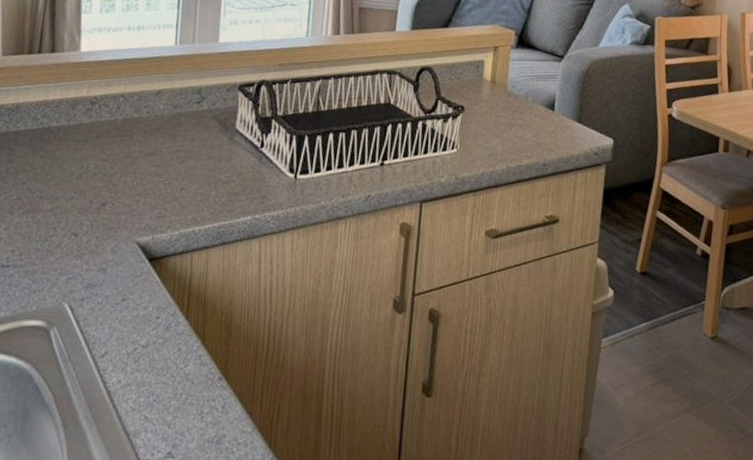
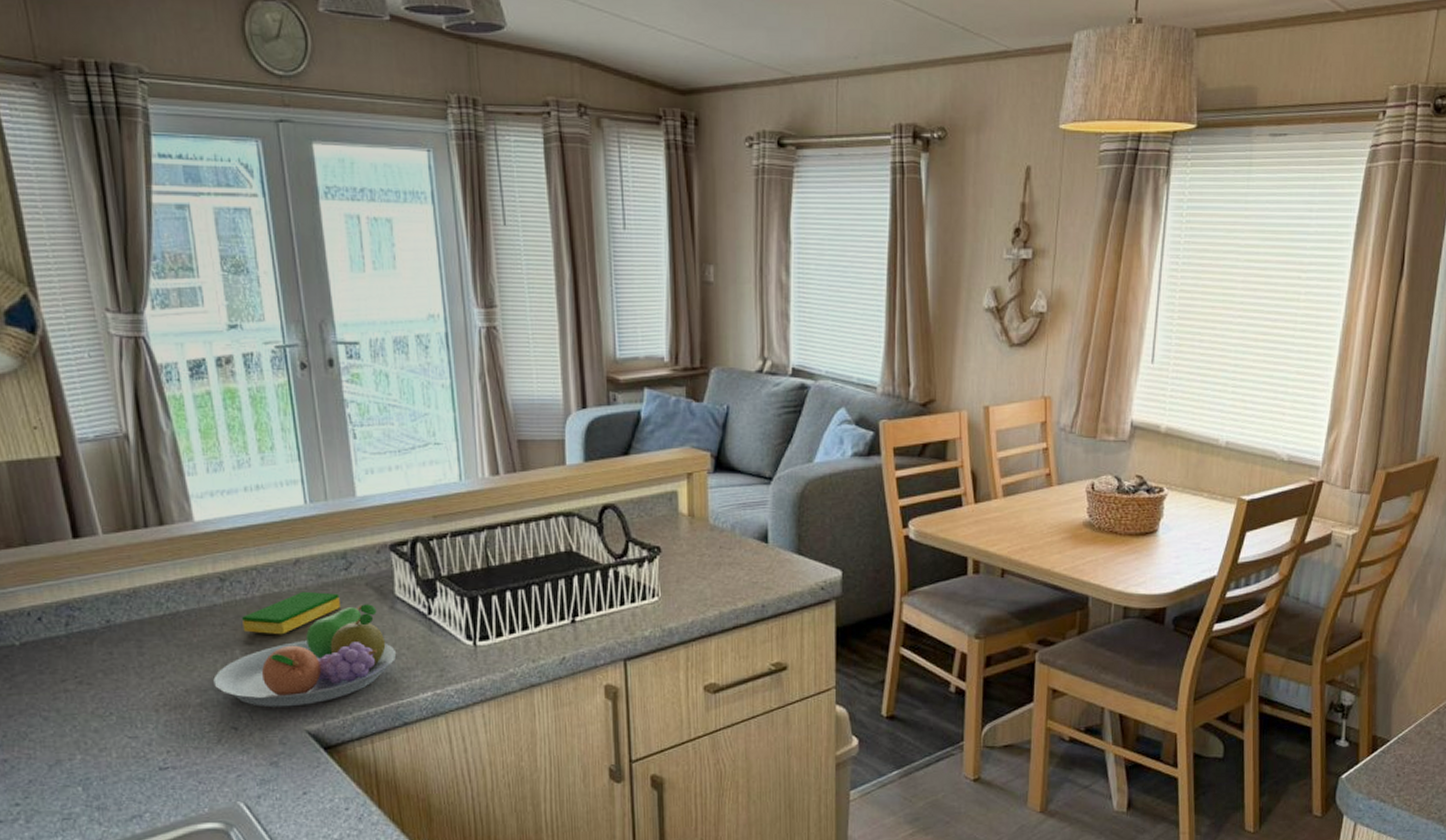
fruit bowl: none [66,134,228,220] -> present [213,604,397,708]
dish sponge: none [101,118,189,155] -> present [241,591,340,635]

